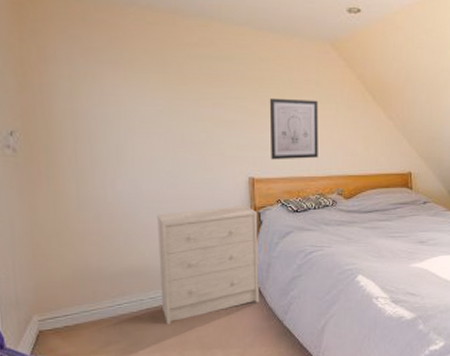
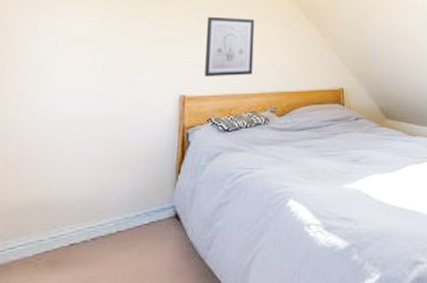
dresser: present [157,205,259,324] -> none [63,125,186,271]

